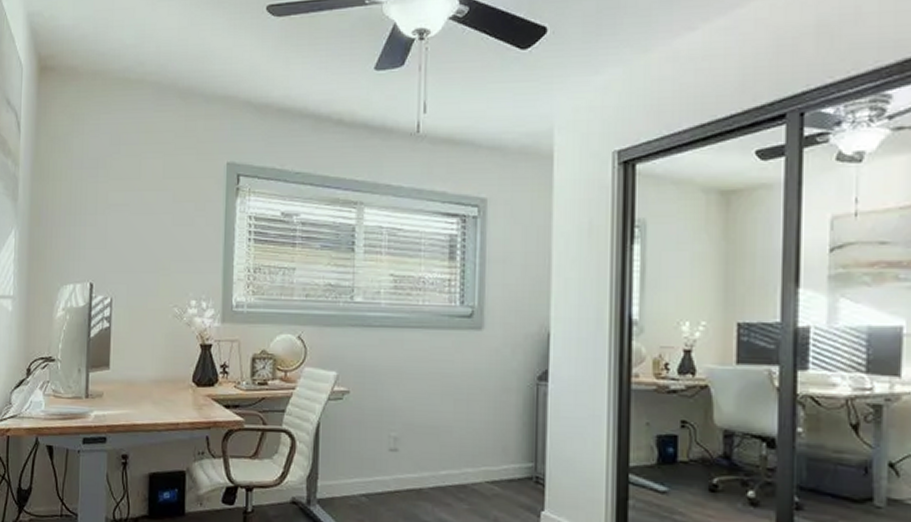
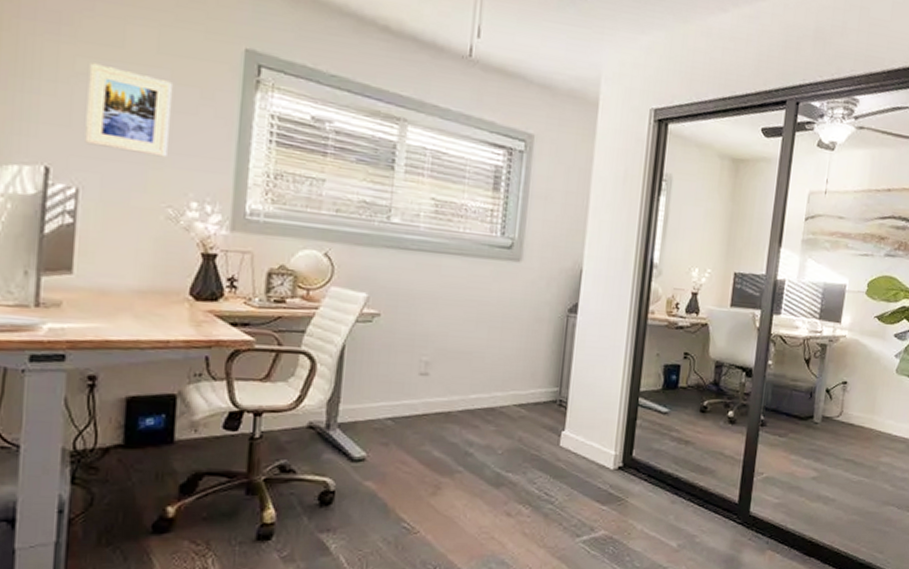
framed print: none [116,195,175,265] -> present [85,63,174,158]

